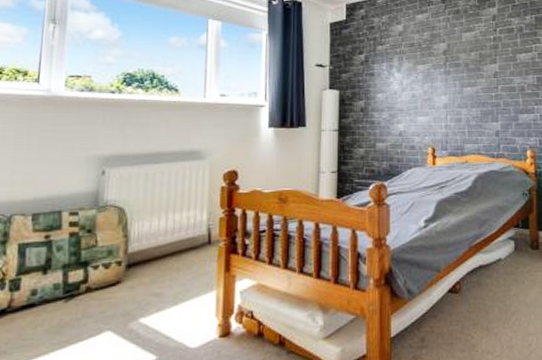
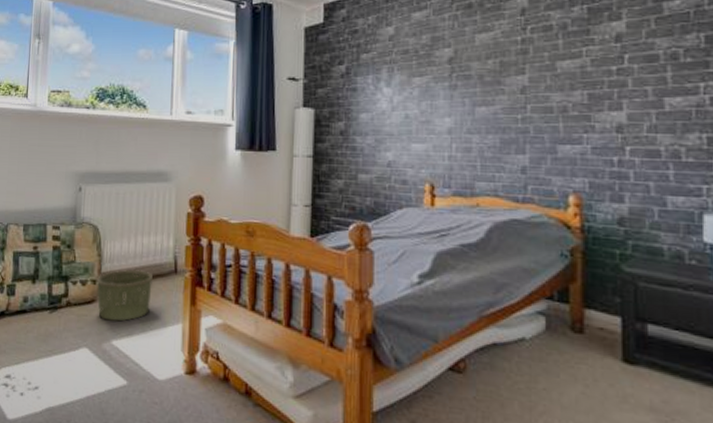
basket: none [122,244,185,300] -> present [97,268,153,322]

